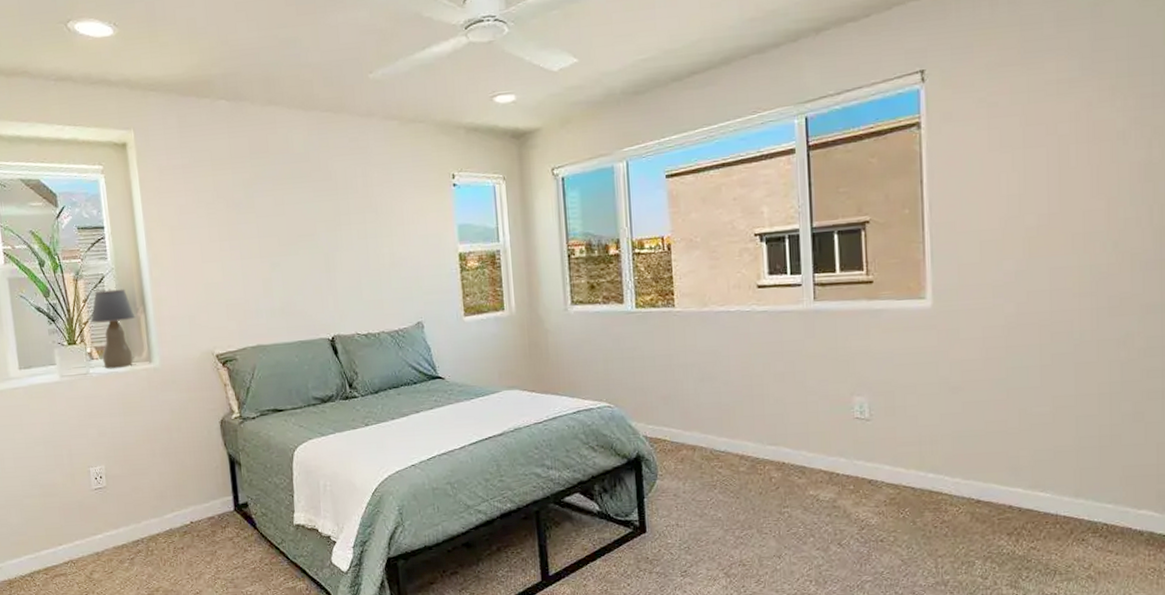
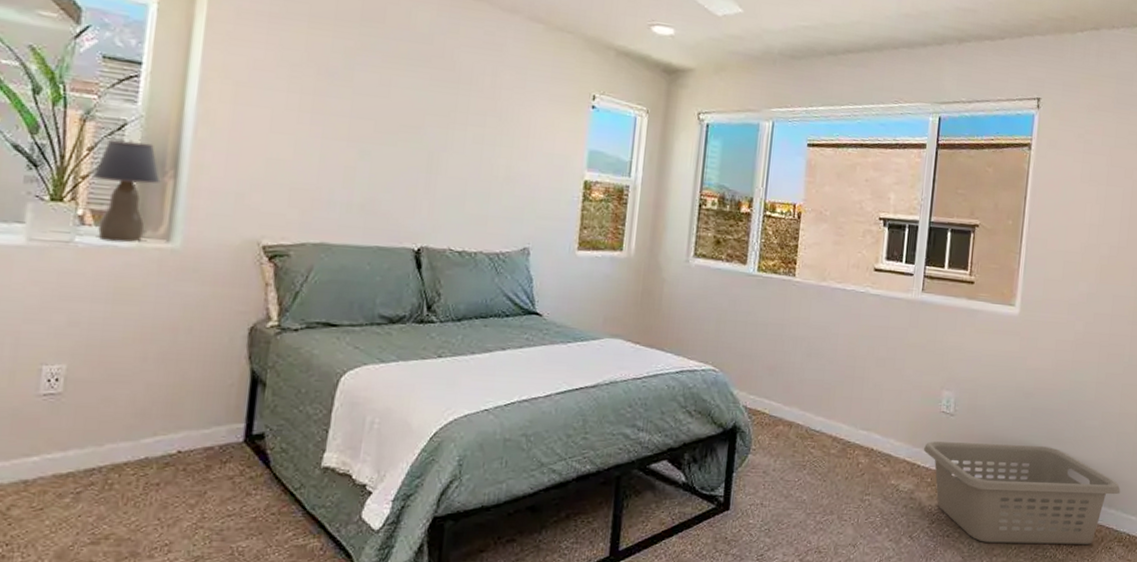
laundry basket: none [840,440,1088,544] -> present [923,441,1120,544]

